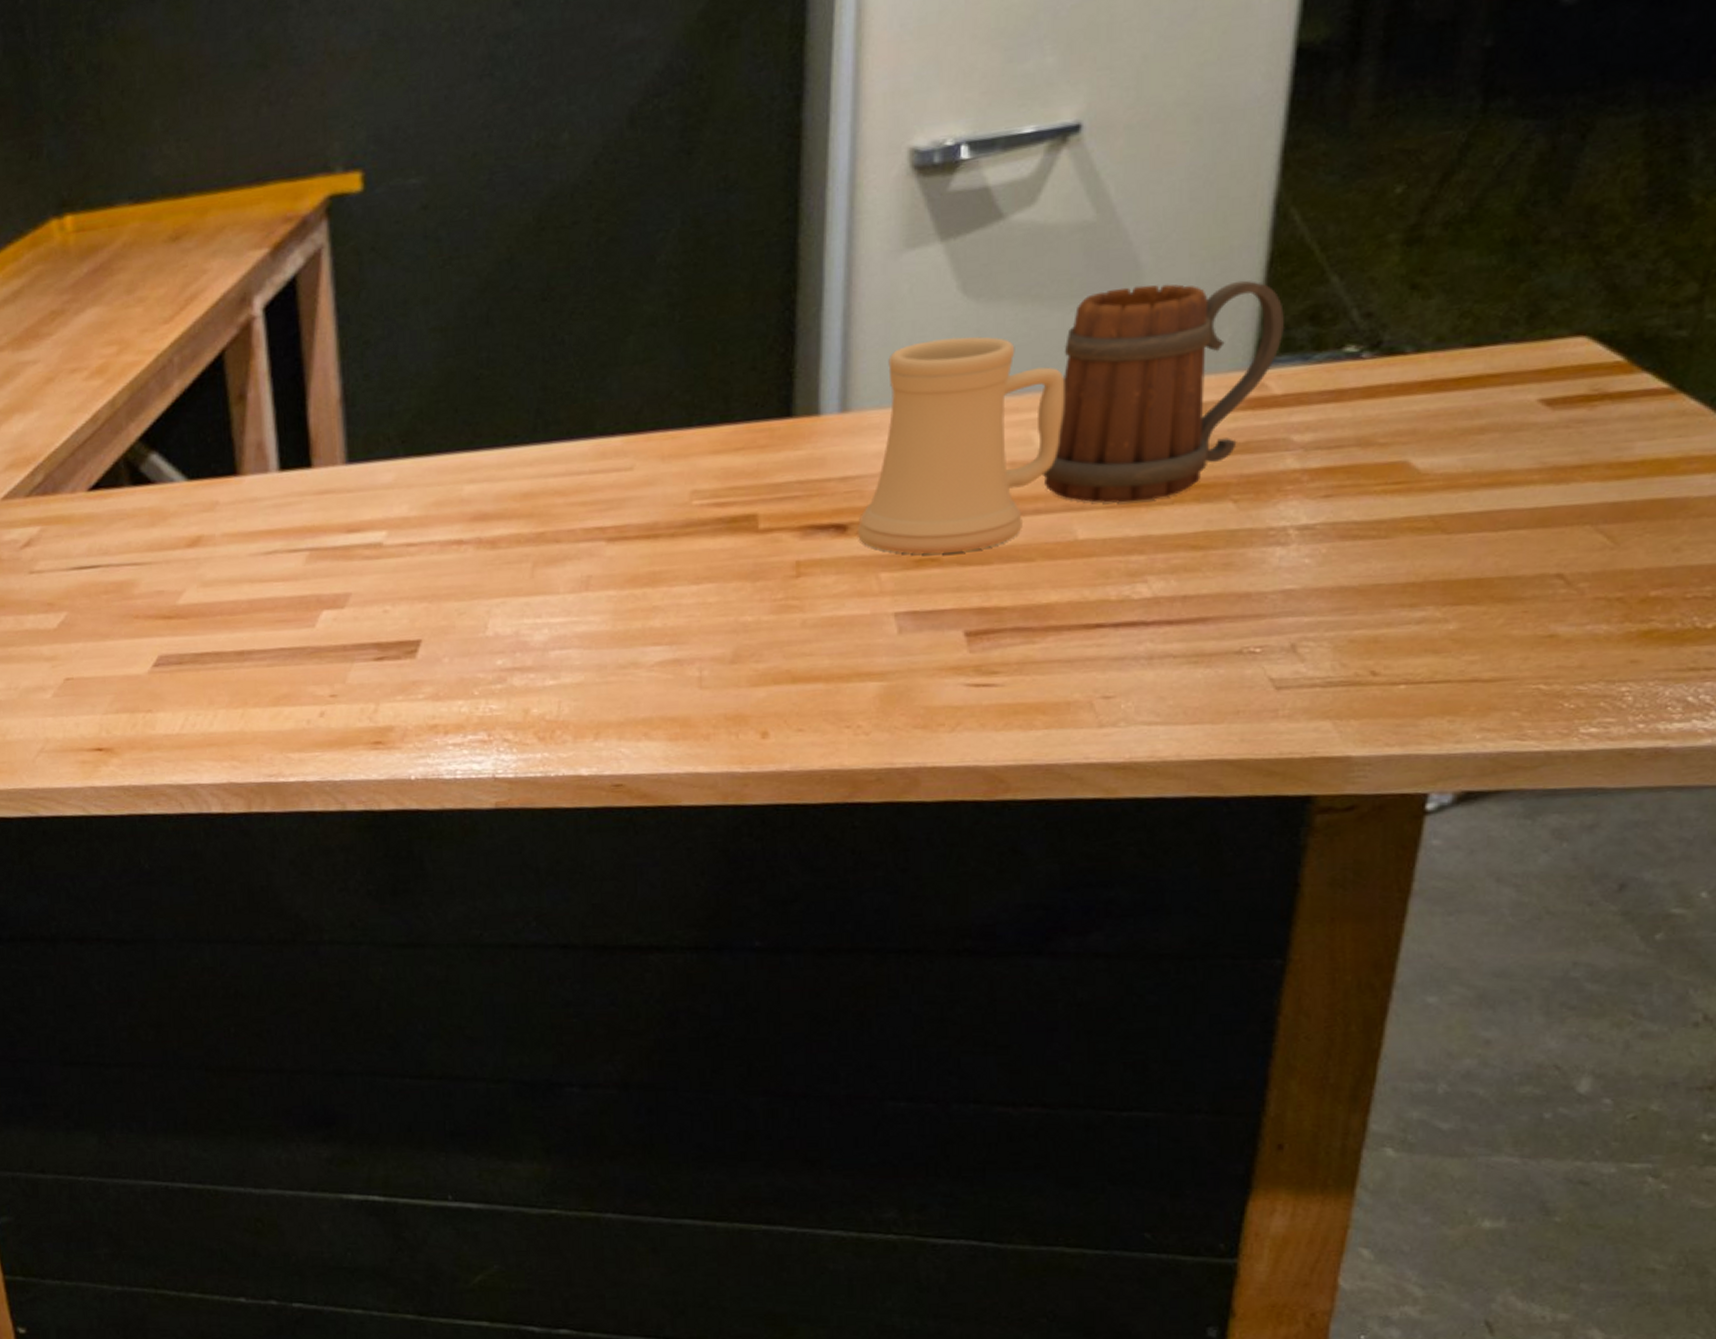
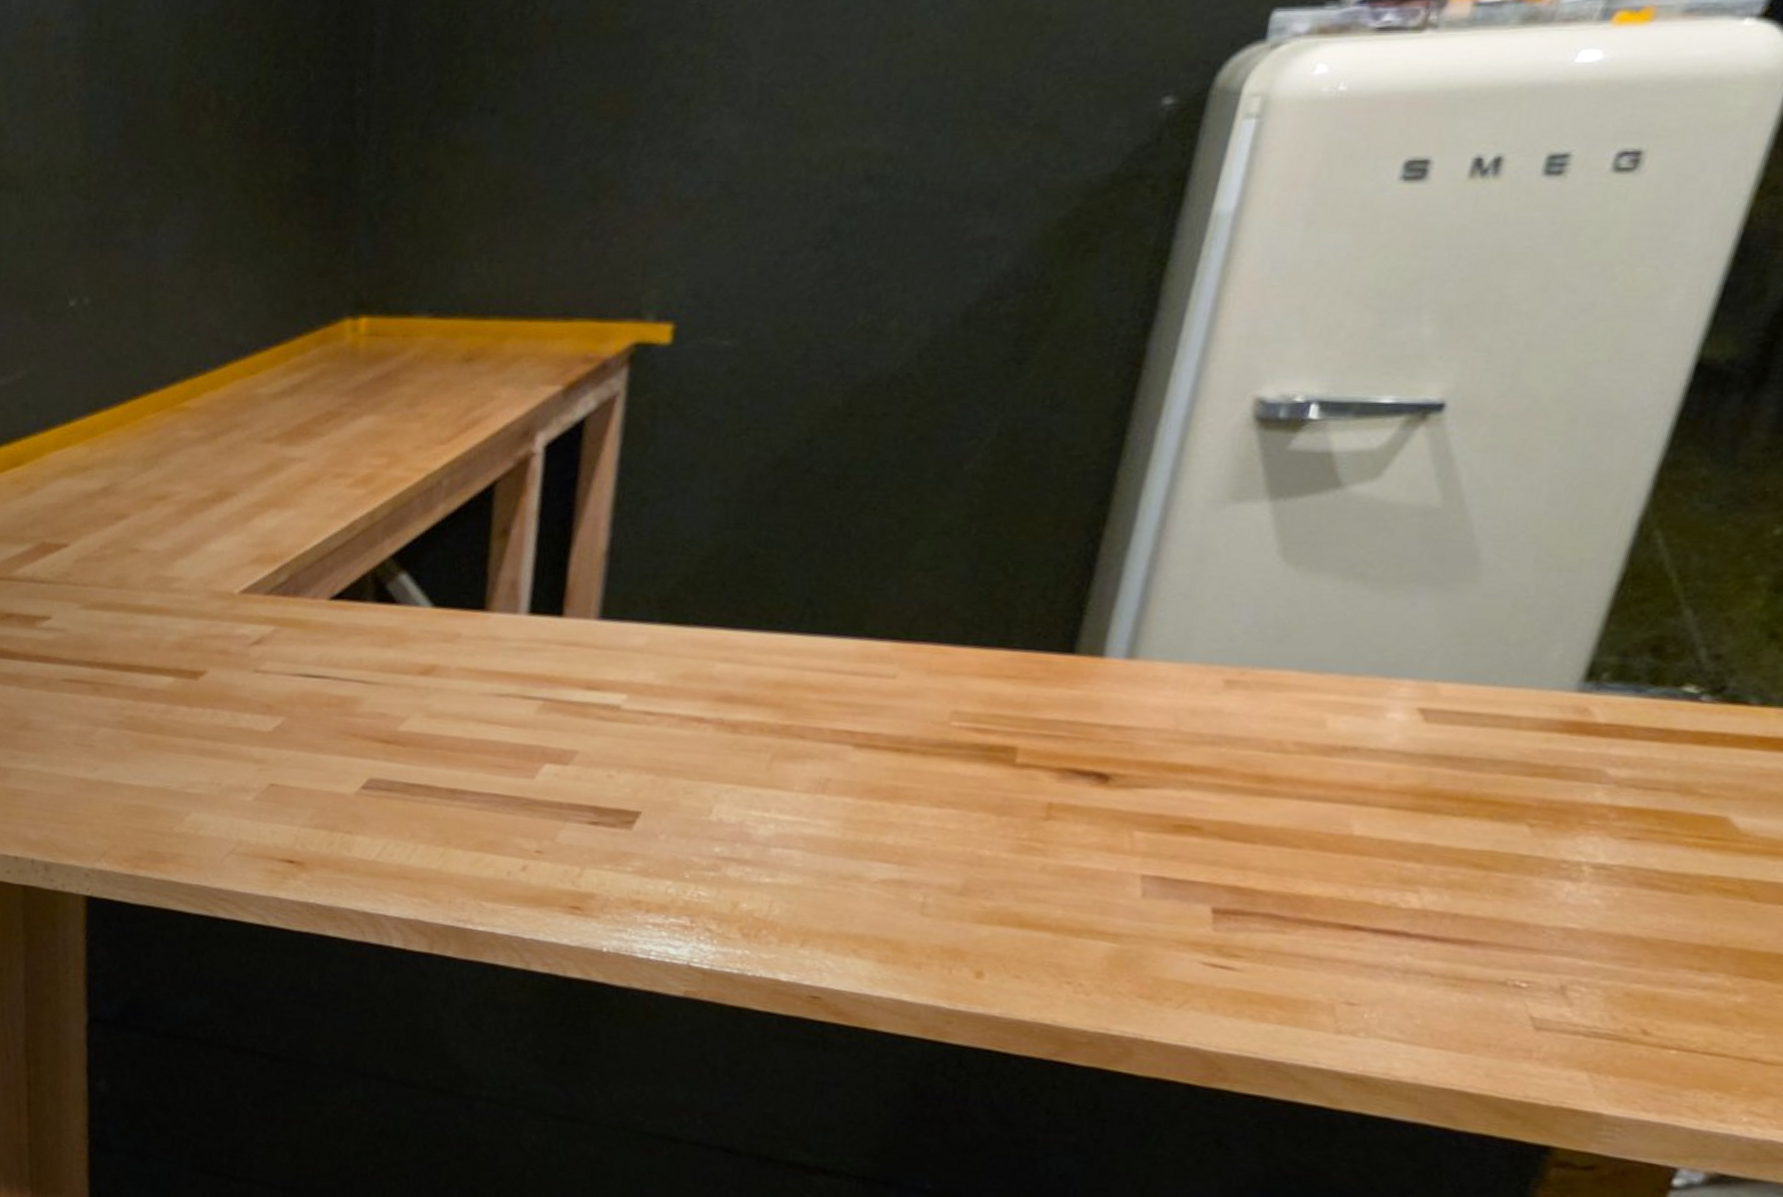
beer mug: present [856,336,1065,555] -> none [1118,600,1374,827]
beer mug: present [1043,280,1285,503] -> none [1329,581,1626,809]

